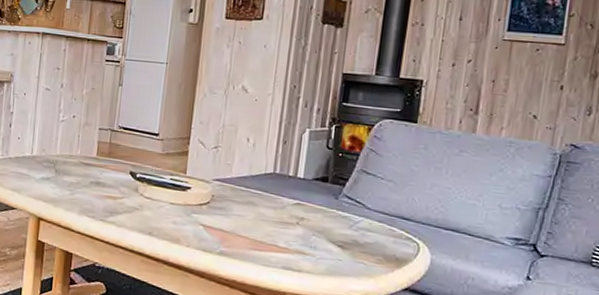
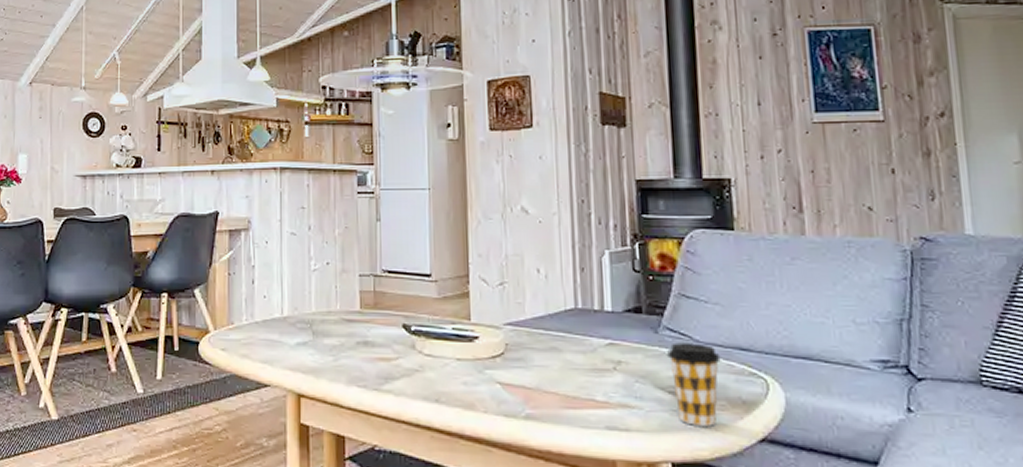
coffee cup: none [342,208,385,275] -> present [667,342,721,426]

